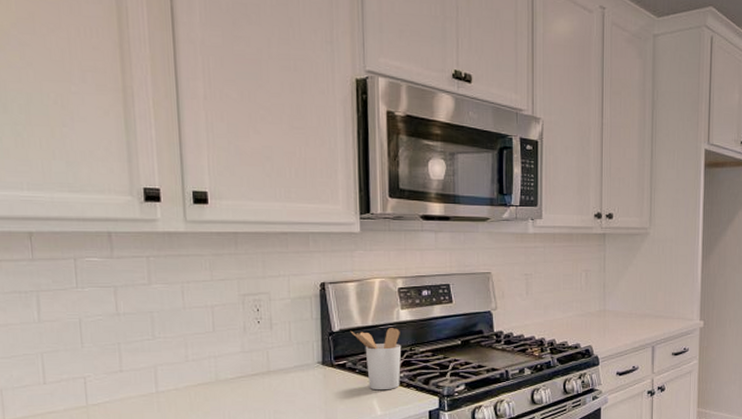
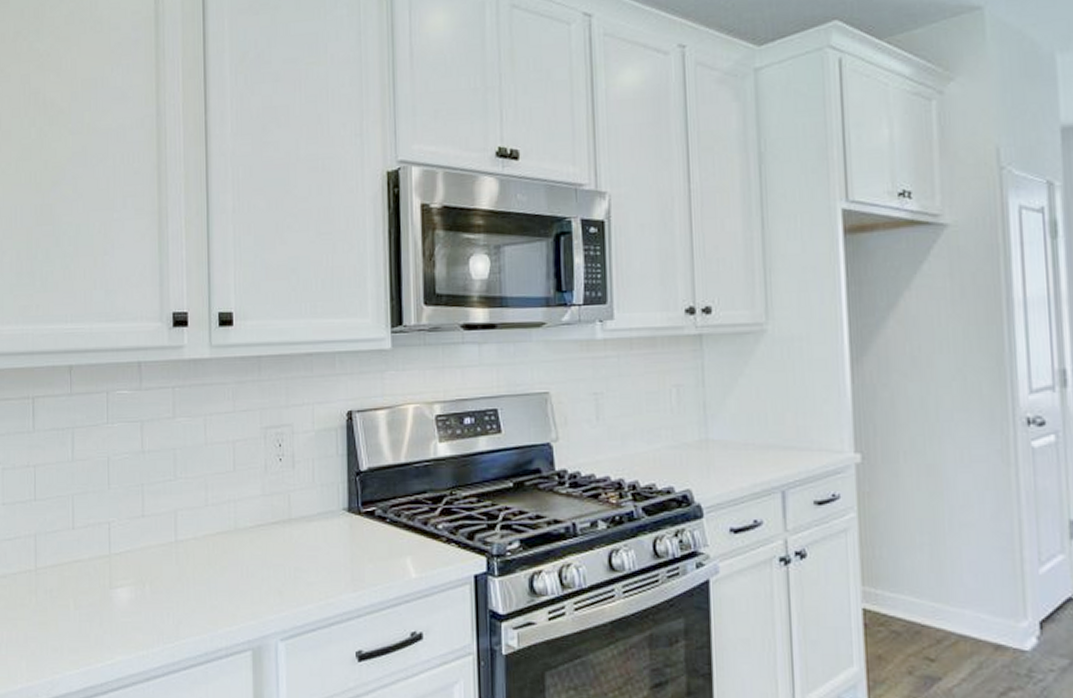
utensil holder: present [350,328,402,391] -> none [380,466,440,546]

